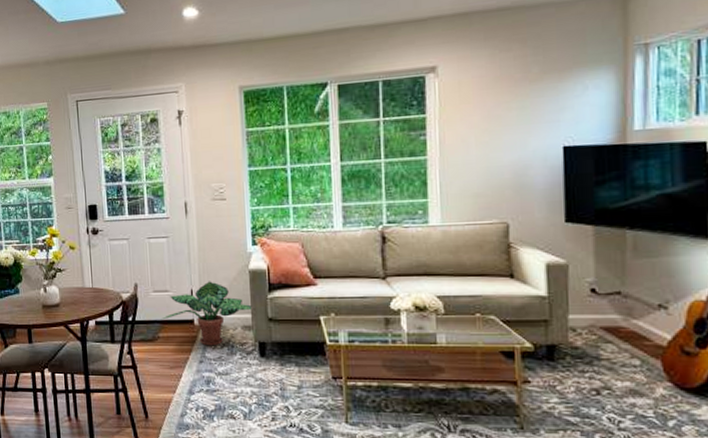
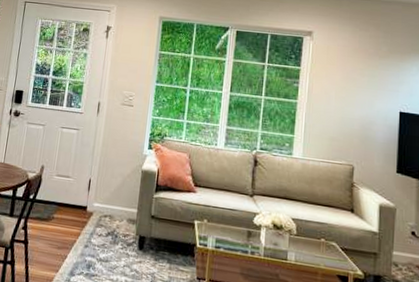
potted plant: present [161,281,252,346] -> none [58,174,139,234]

